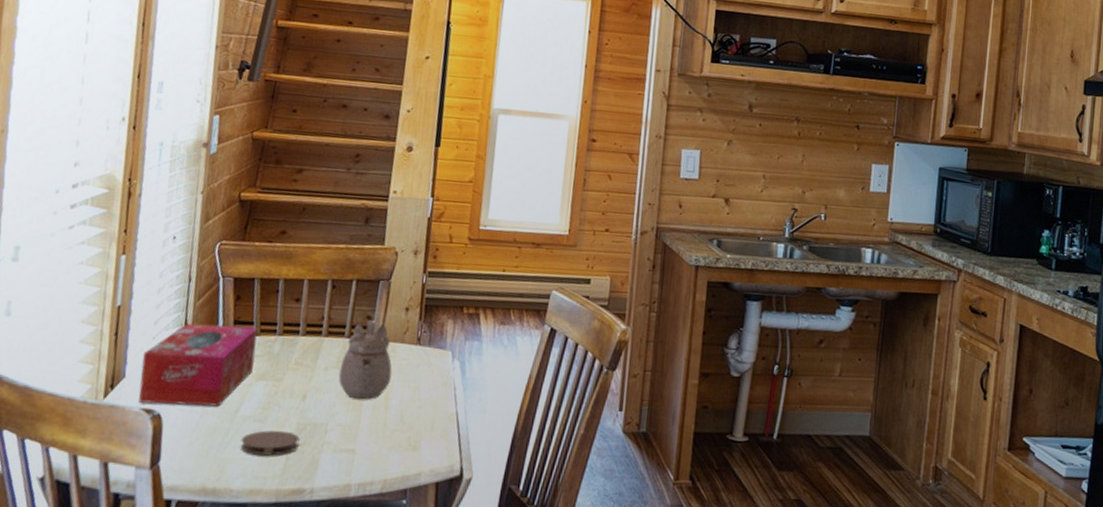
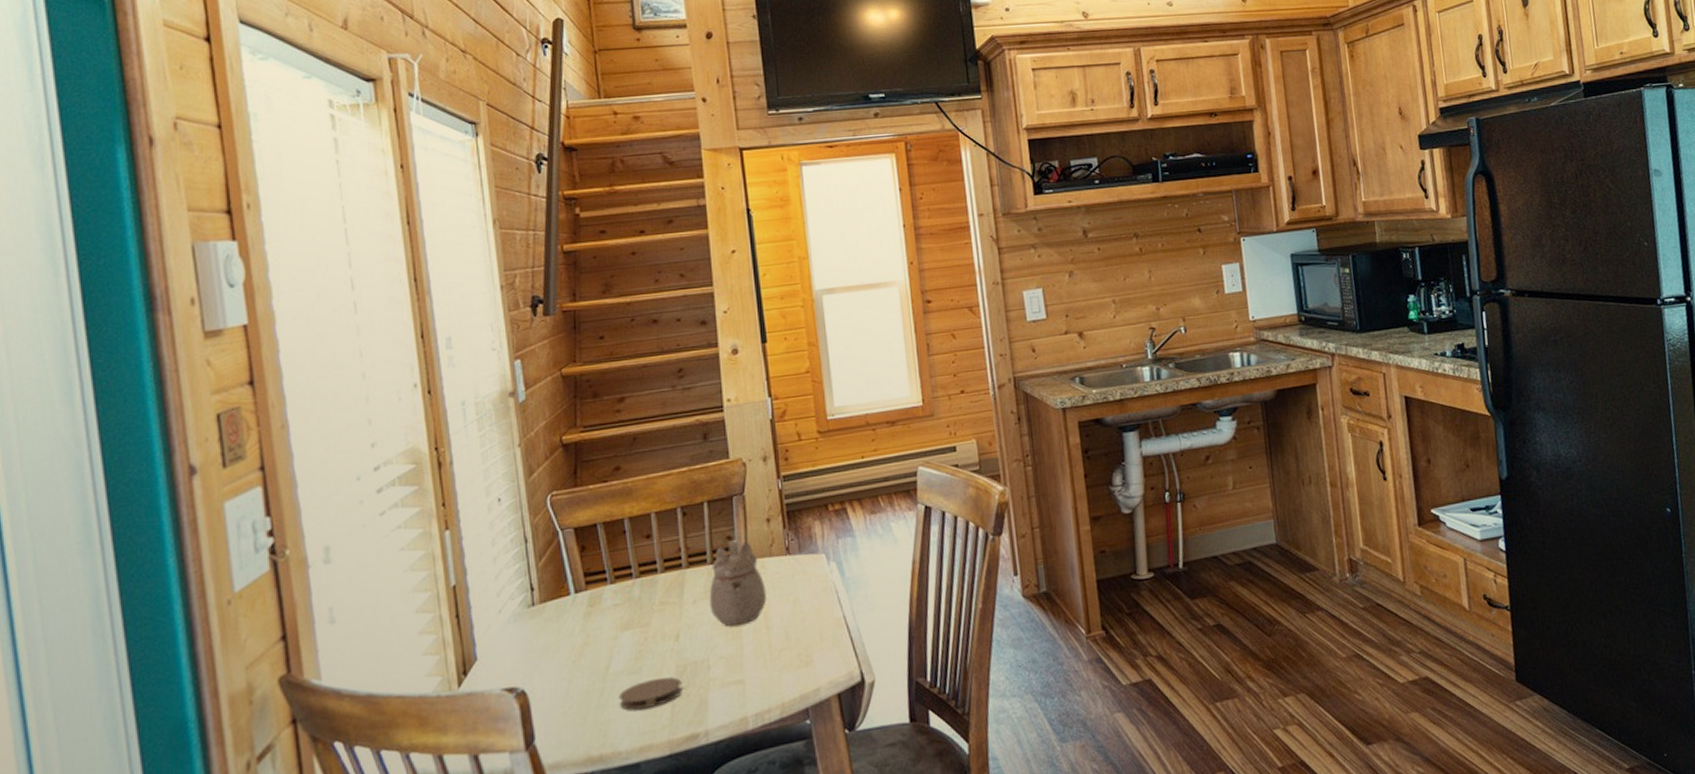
tissue box: present [138,323,258,407] -> none [493,575,615,683]

